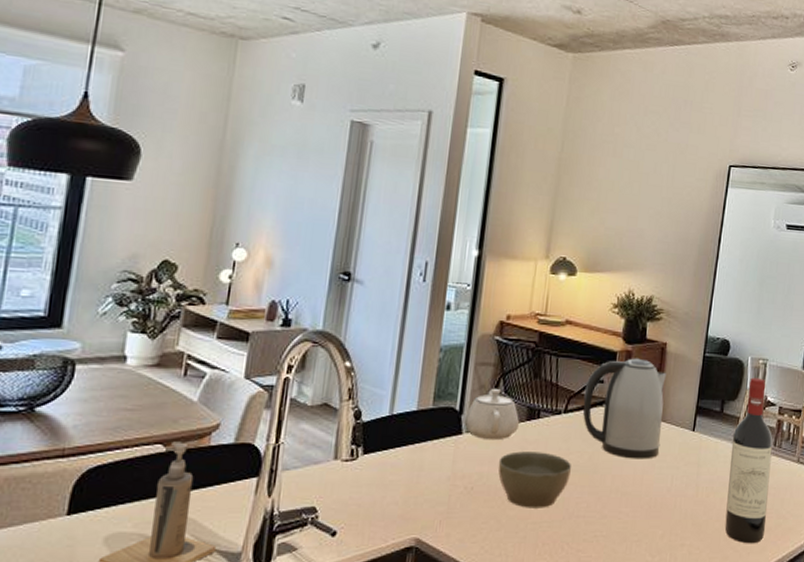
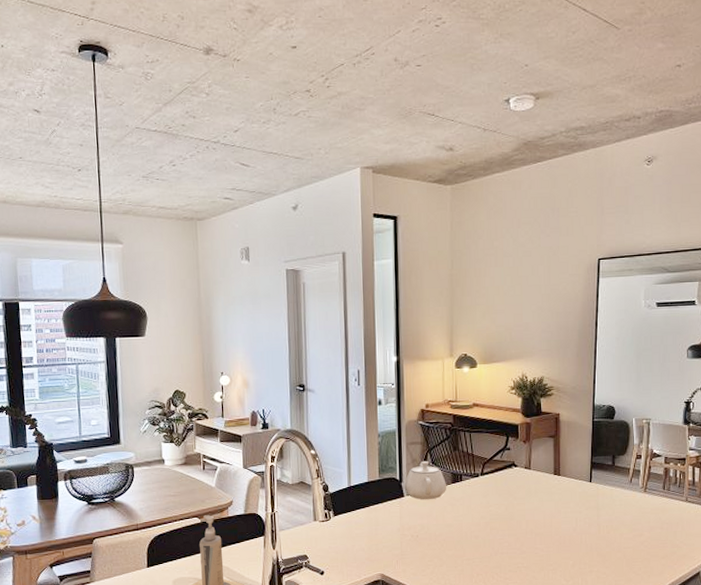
bowl: present [498,451,572,508] -> none [434,506,493,549]
kettle: present [582,358,666,459] -> none [495,428,563,507]
wine bottle: present [724,377,773,544] -> none [625,435,662,569]

